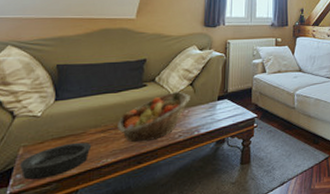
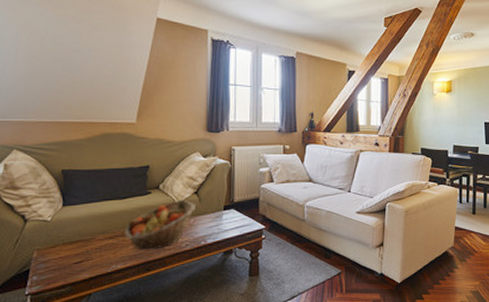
bowl: present [20,142,92,180] -> none [35,247,101,282]

